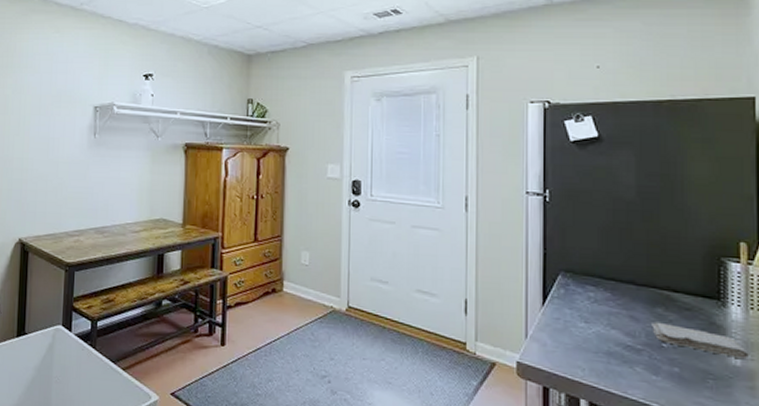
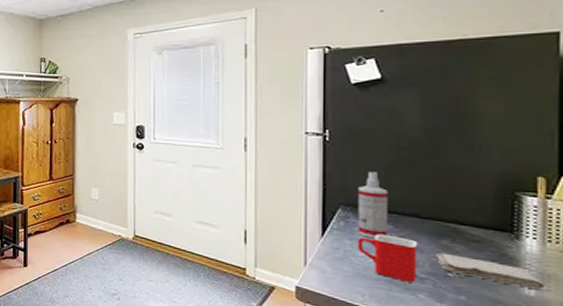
spray bottle: none [577,235,606,307] -> present [358,172,388,238]
mug: none [577,302,634,355] -> present [357,234,418,283]

